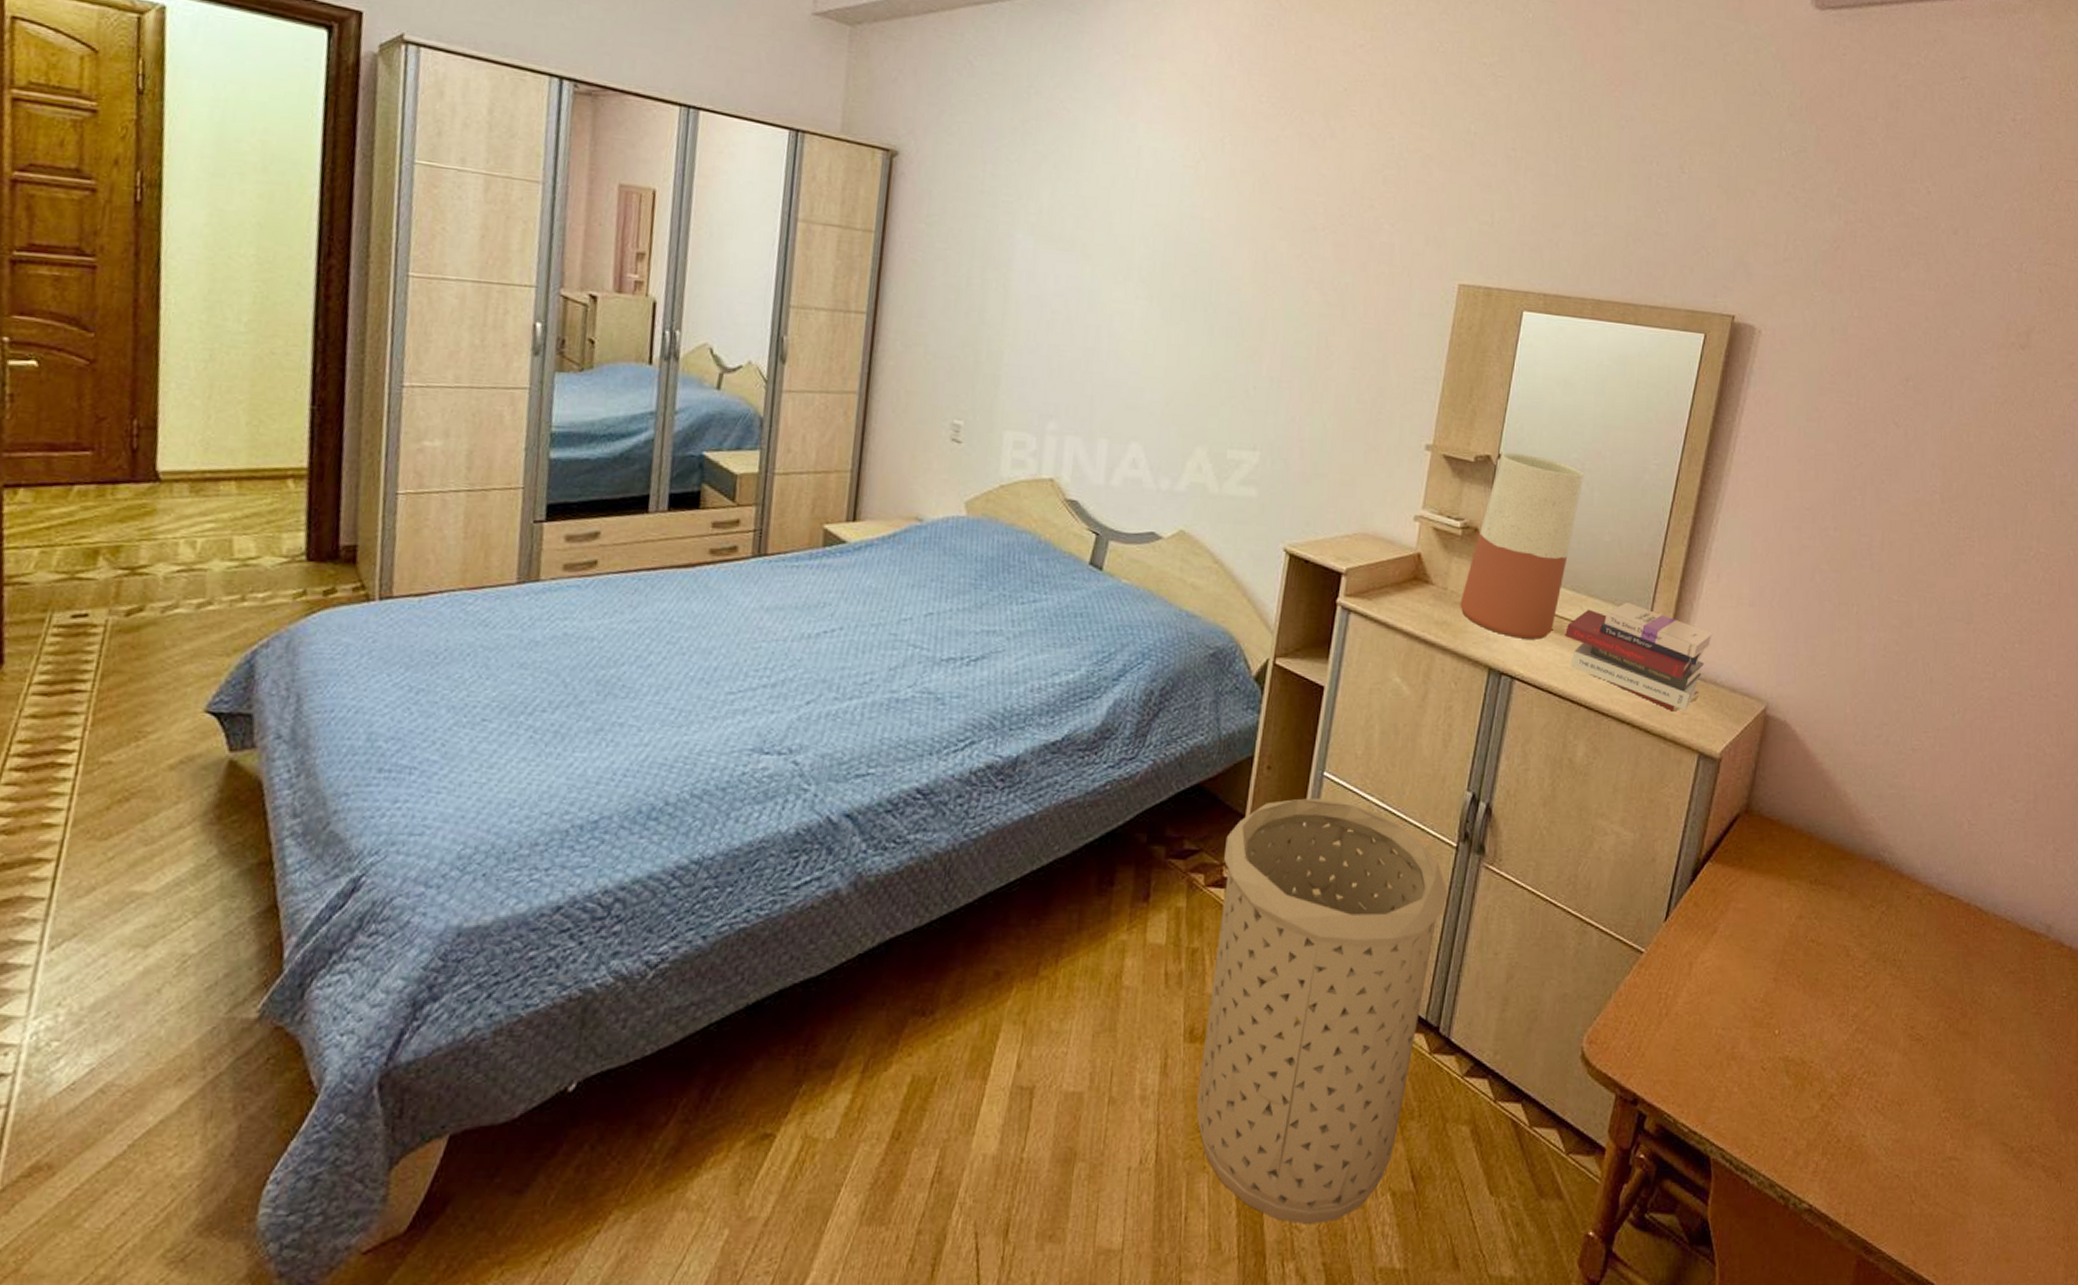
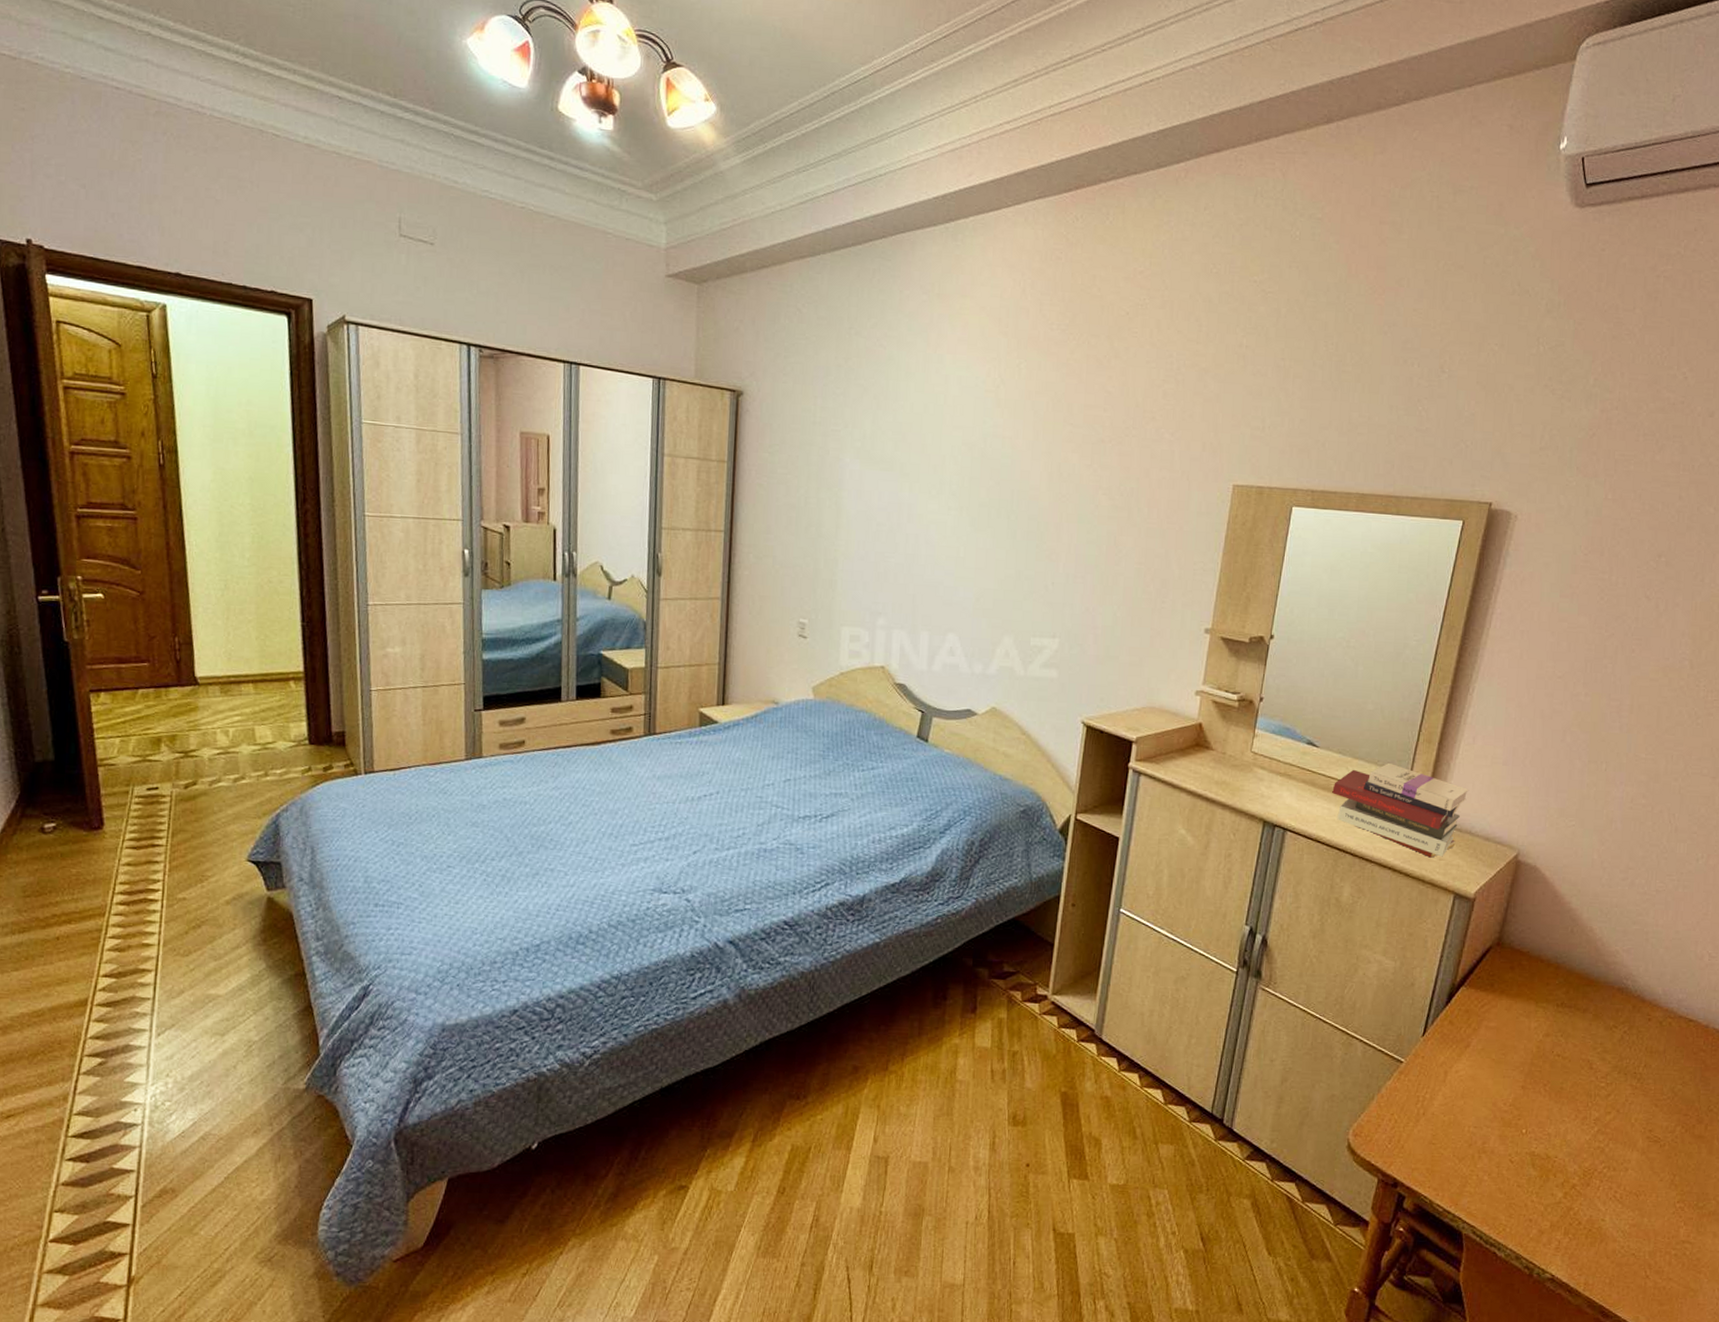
laundry basket: present [1196,798,1448,1225] -> none [1020,930,1230,1272]
vase: present [1460,452,1585,640] -> none [1237,633,1350,796]

